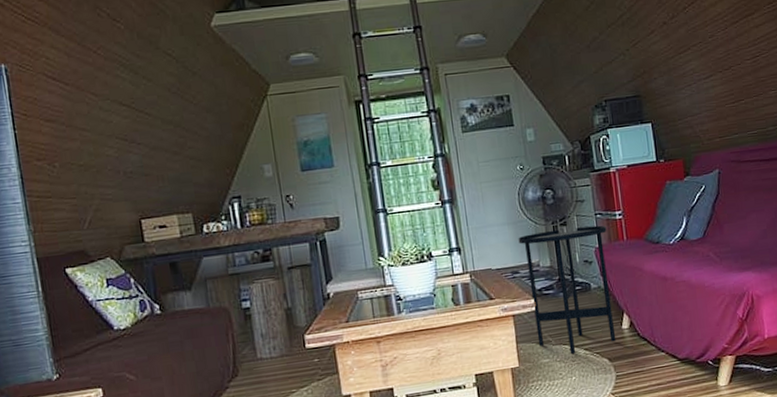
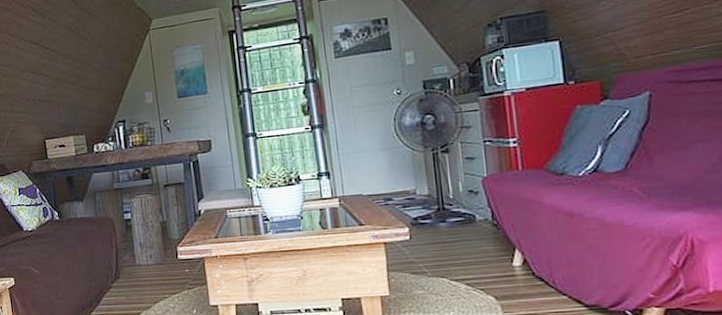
side table: present [518,225,616,354] -> none [392,153,505,287]

